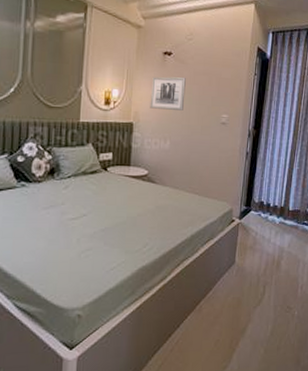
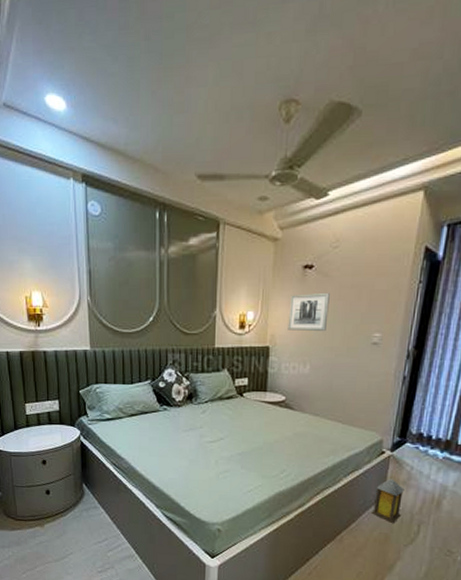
lantern: none [225,245,251,287] -> present [371,479,404,523]

